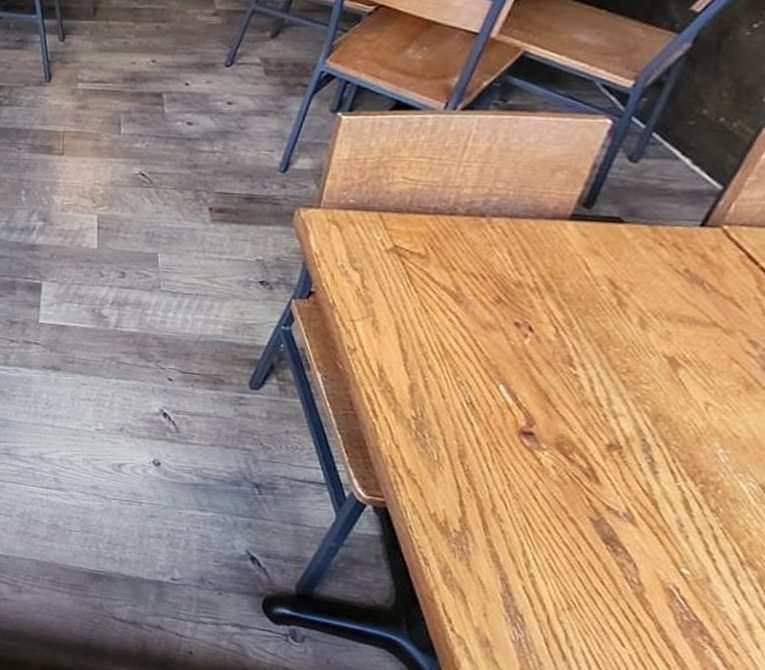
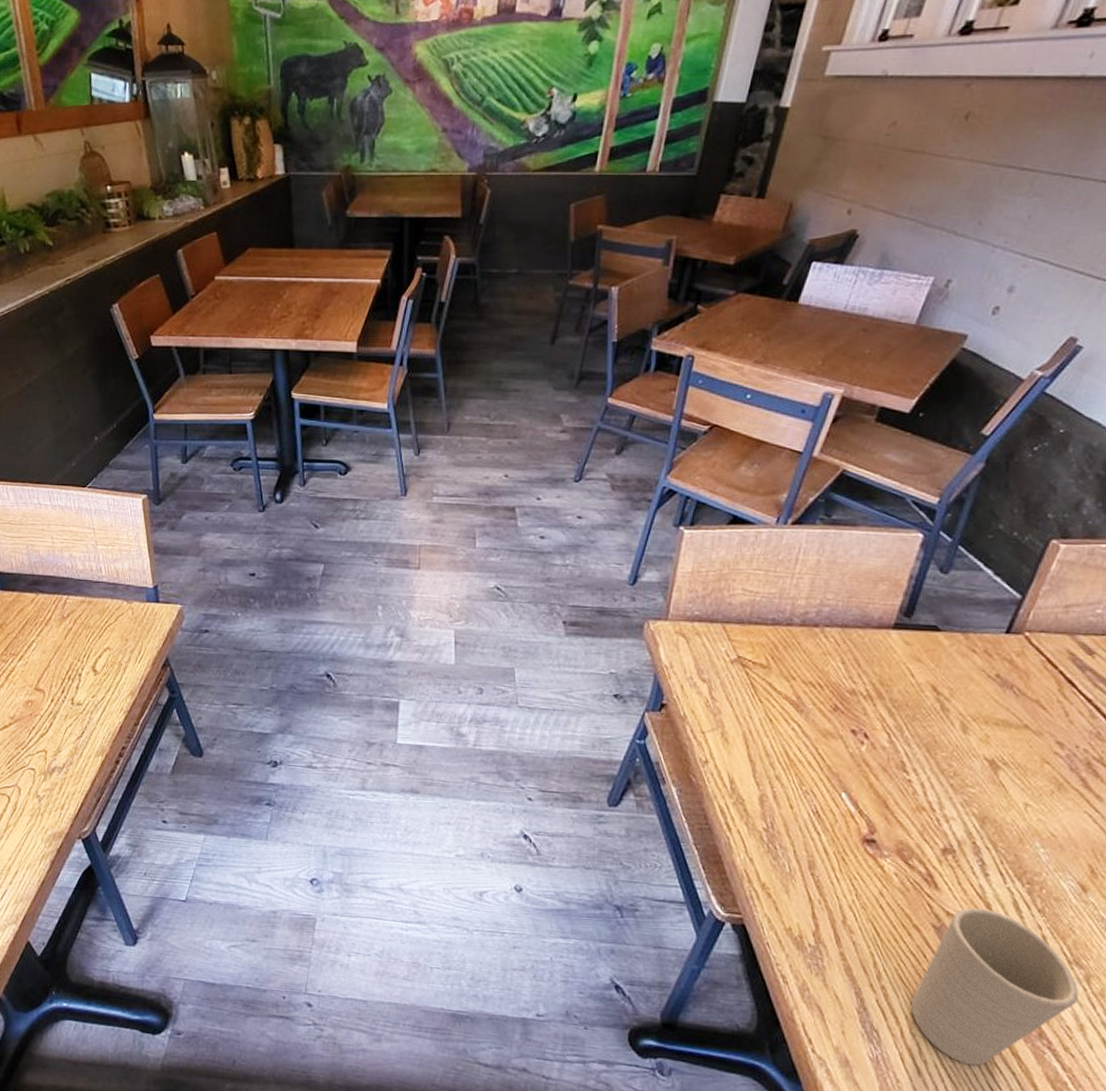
cup: none [559,503,749,656] -> present [910,907,1079,1067]

